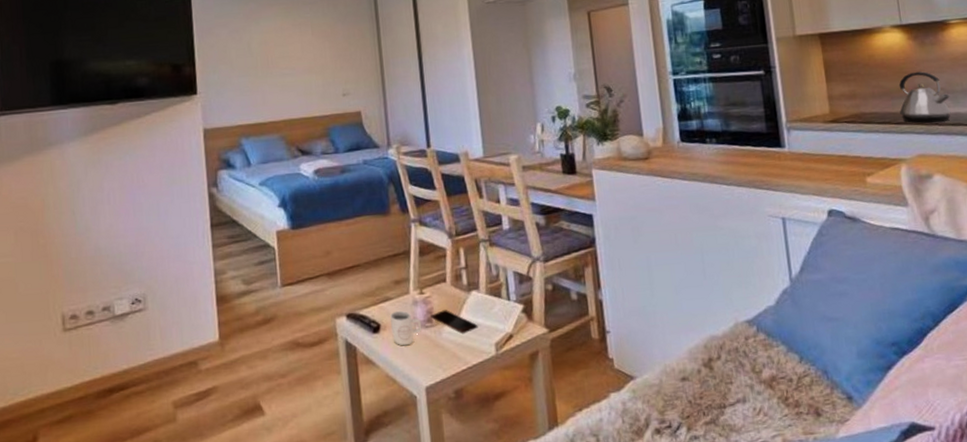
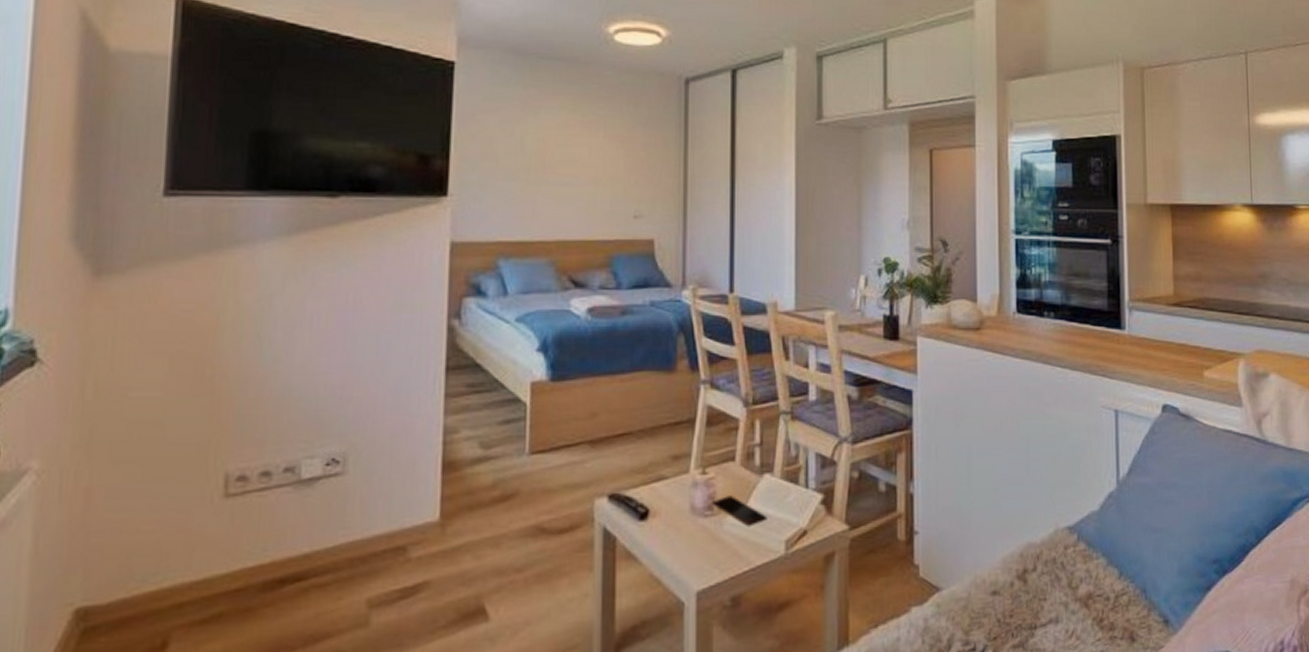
mug: present [390,310,422,346] -> none [663,493,700,539]
kettle: present [898,71,951,124] -> none [1243,258,1293,317]

